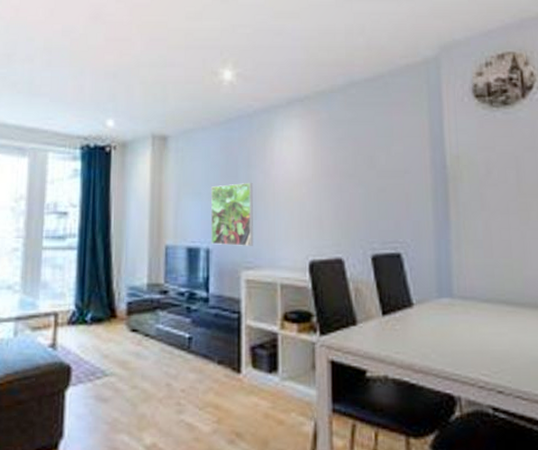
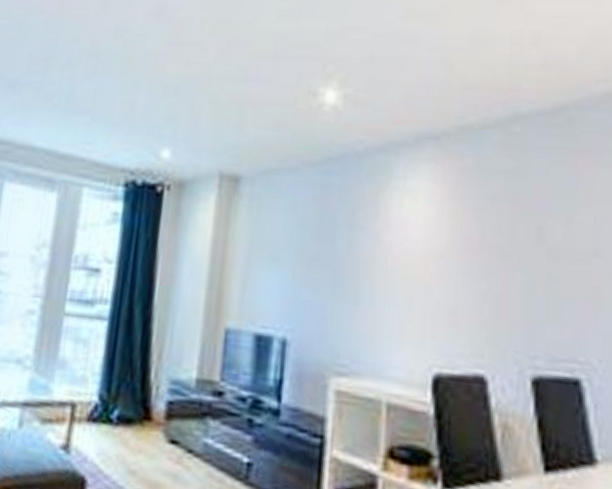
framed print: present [211,183,253,246] -> none [289,250,356,343]

